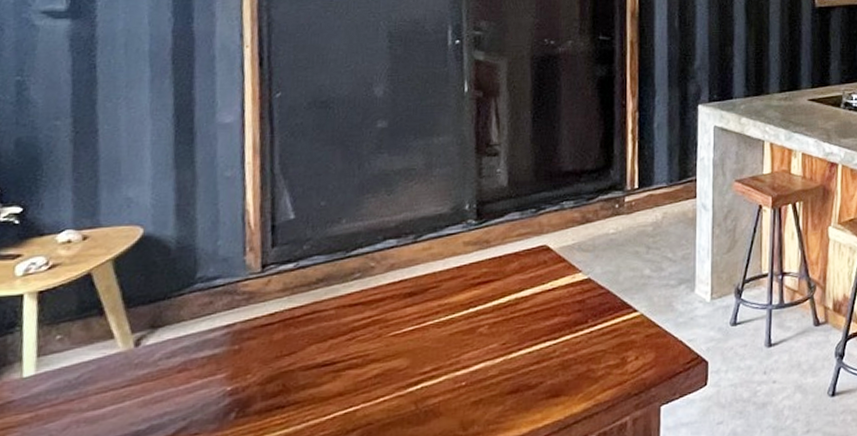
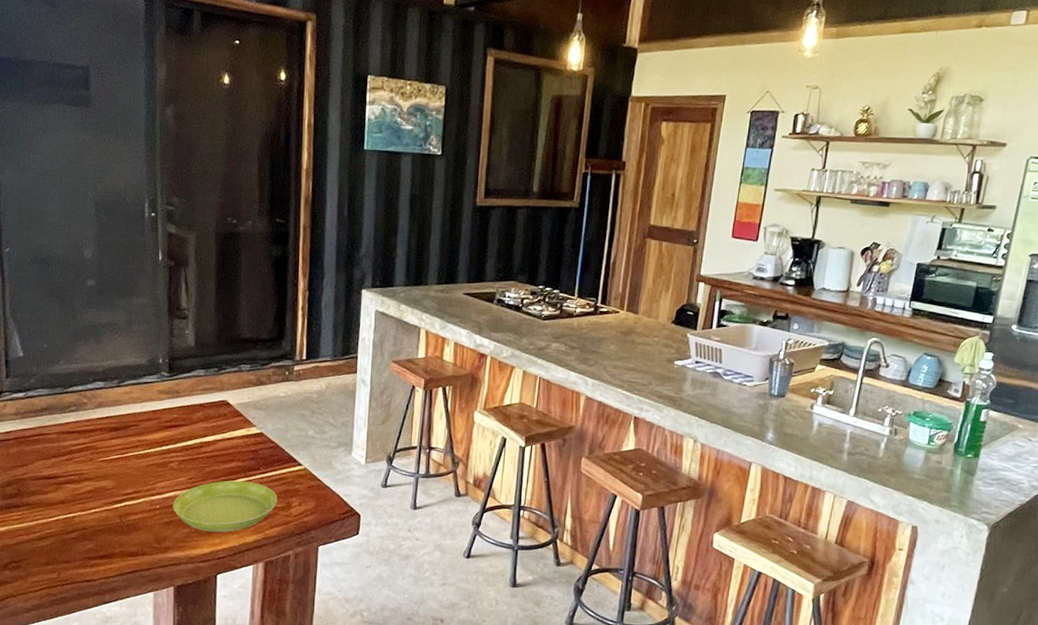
saucer: none [482,338,610,407] -> present [173,480,277,532]

